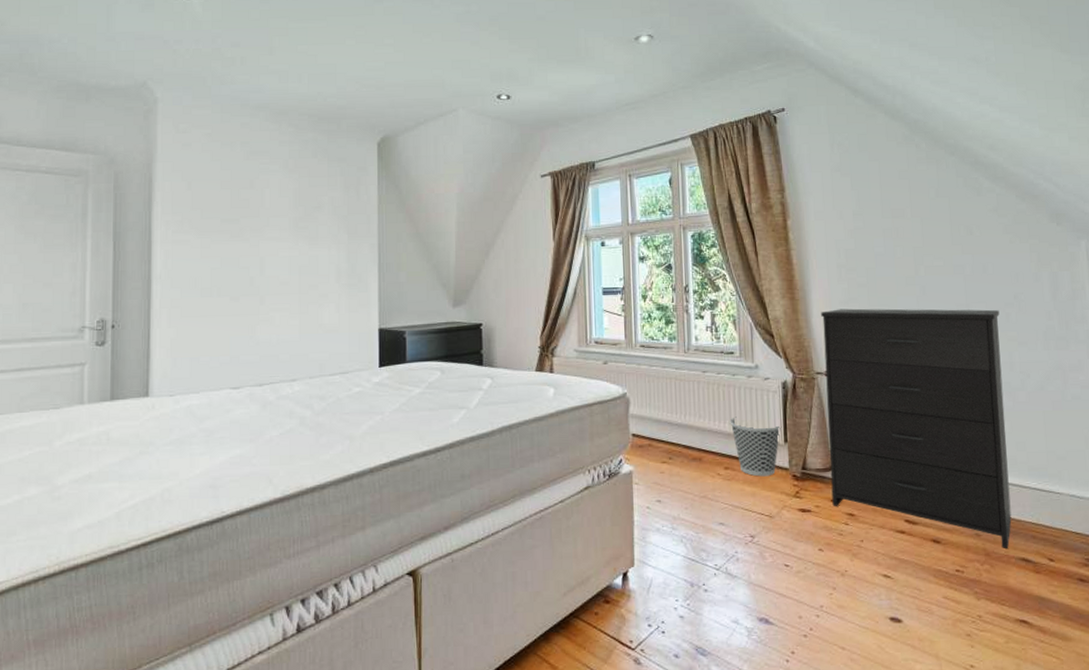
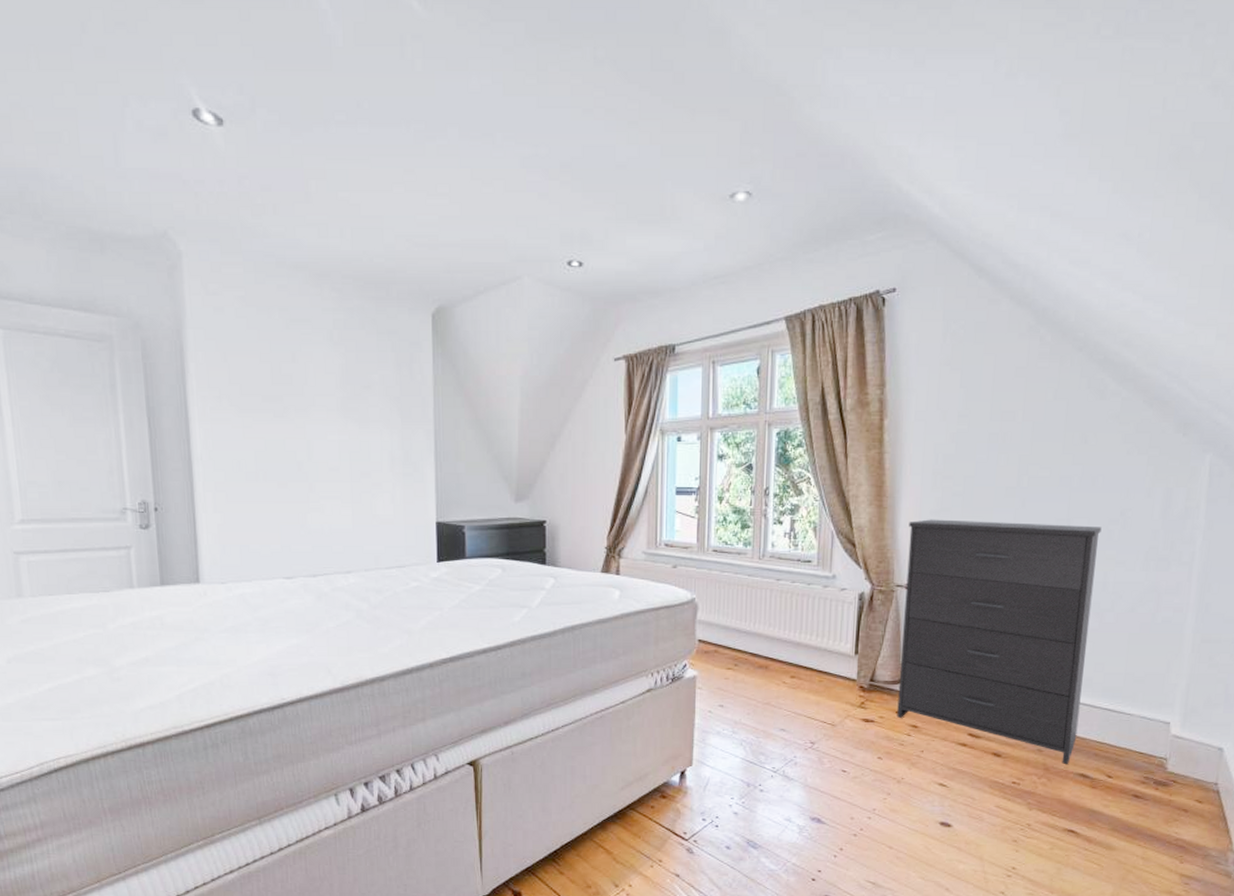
wastebasket: present [729,417,782,477] -> none [800,626,854,687]

